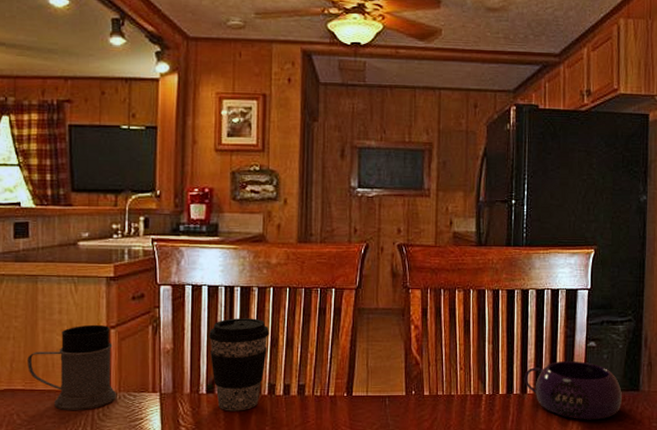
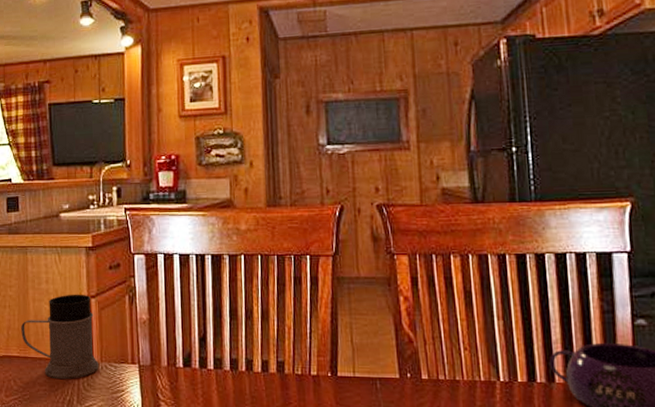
coffee cup: present [208,318,270,411] -> none [182,288,243,388]

